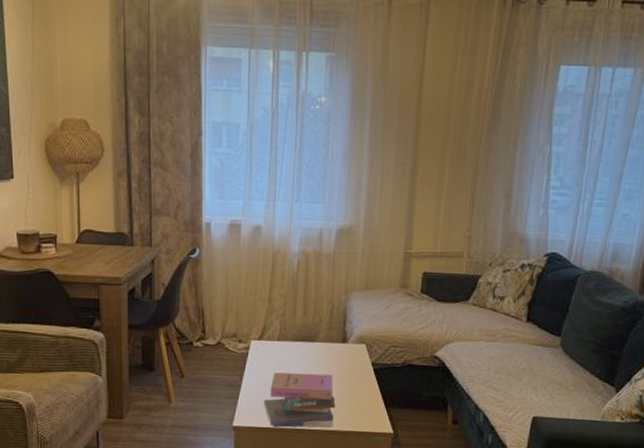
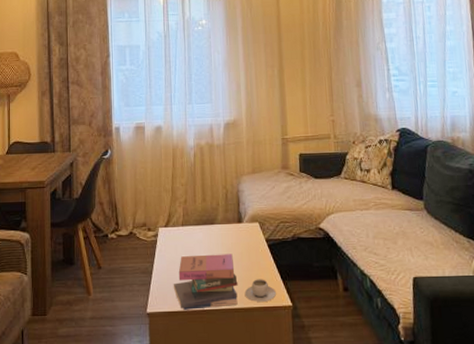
teacup: none [342,403,378,427] -> present [244,279,277,302]

